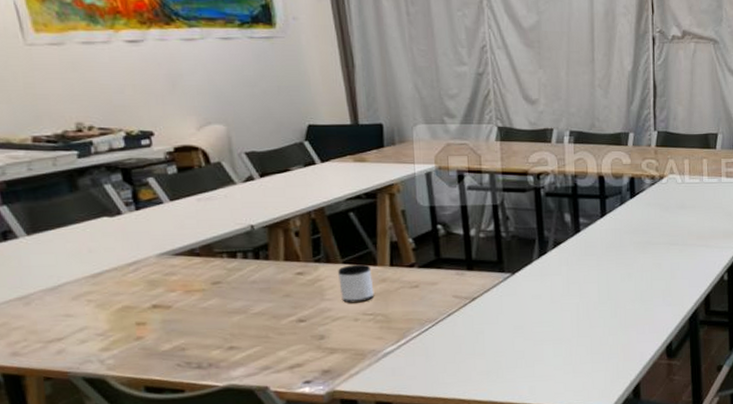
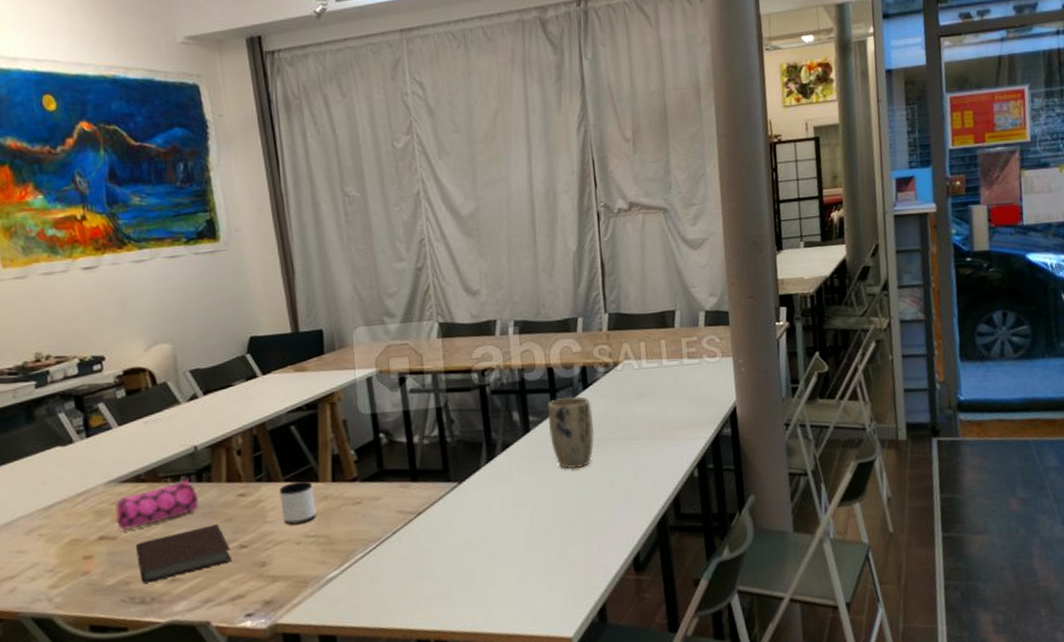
pencil case: none [169,255,256,300] -> present [116,478,199,530]
notebook: none [190,299,291,350] -> present [135,524,233,583]
plant pot: none [596,204,639,268] -> present [546,396,595,470]

